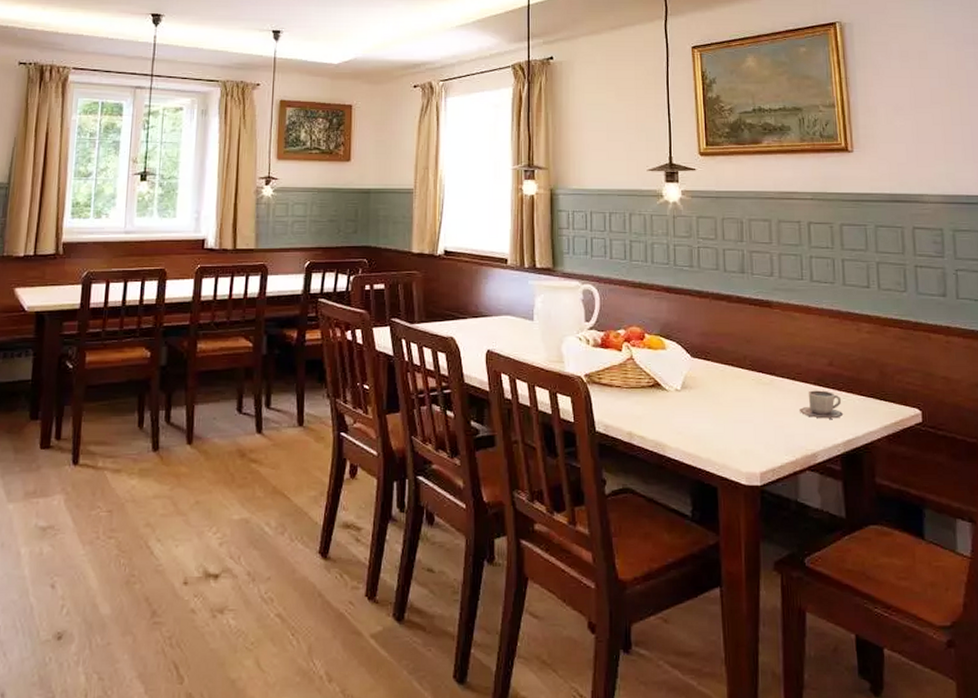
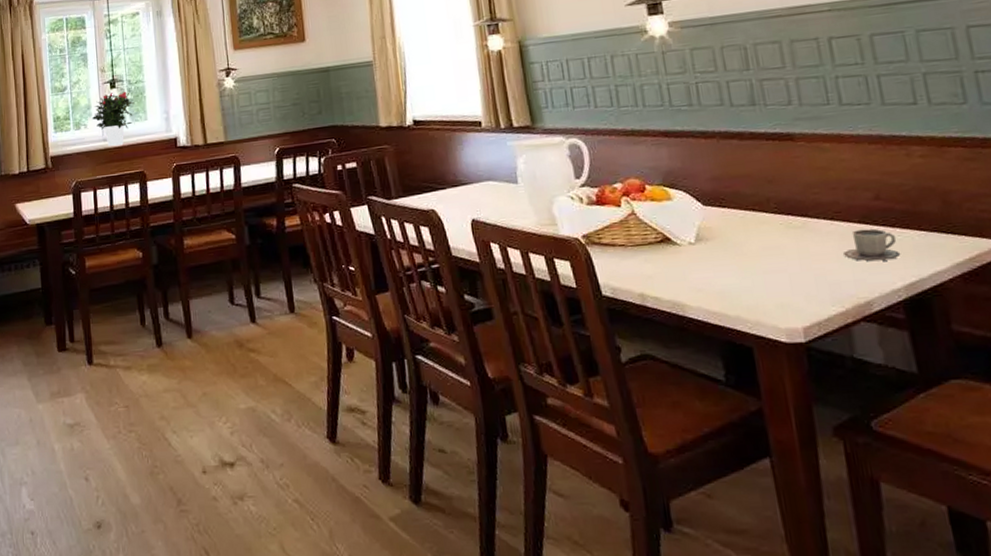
potted flower: none [116,185,165,241] -> present [93,91,135,147]

